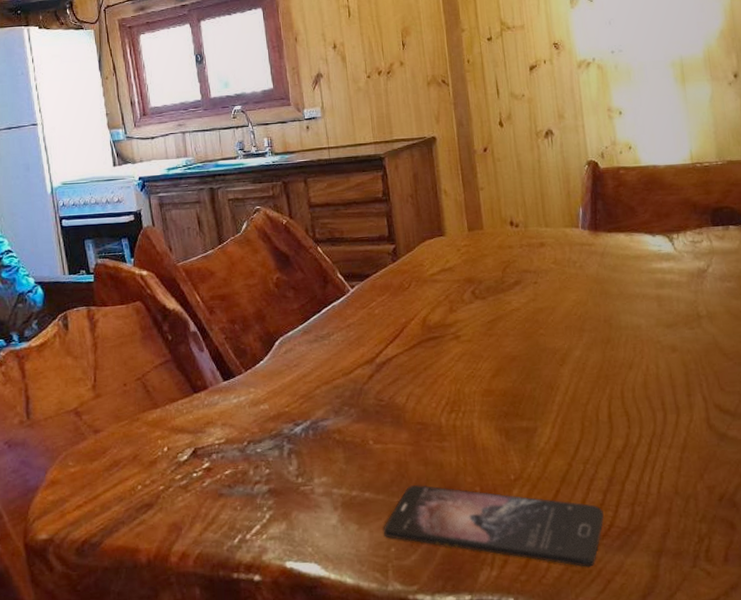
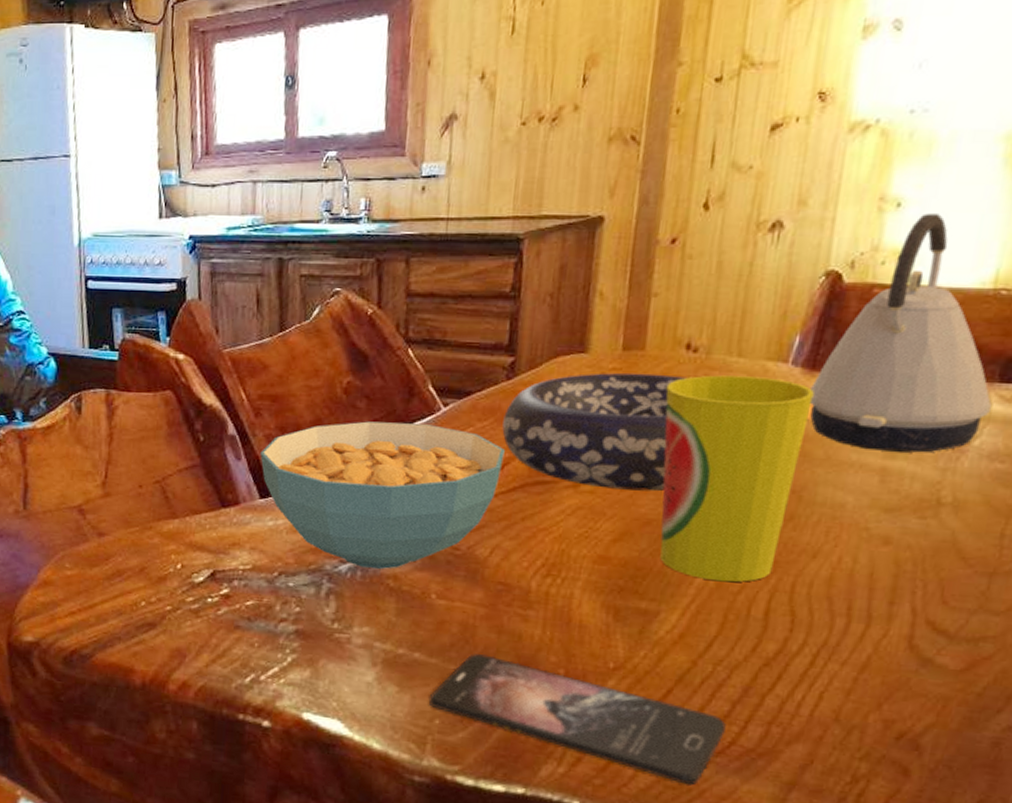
cereal bowl: none [218,304,402,427] -> present [260,421,505,569]
decorative bowl: none [396,245,519,337] -> present [502,372,687,492]
cup: none [503,239,606,397] -> present [660,375,814,582]
kettle: none [598,117,712,284] -> present [810,214,992,453]

